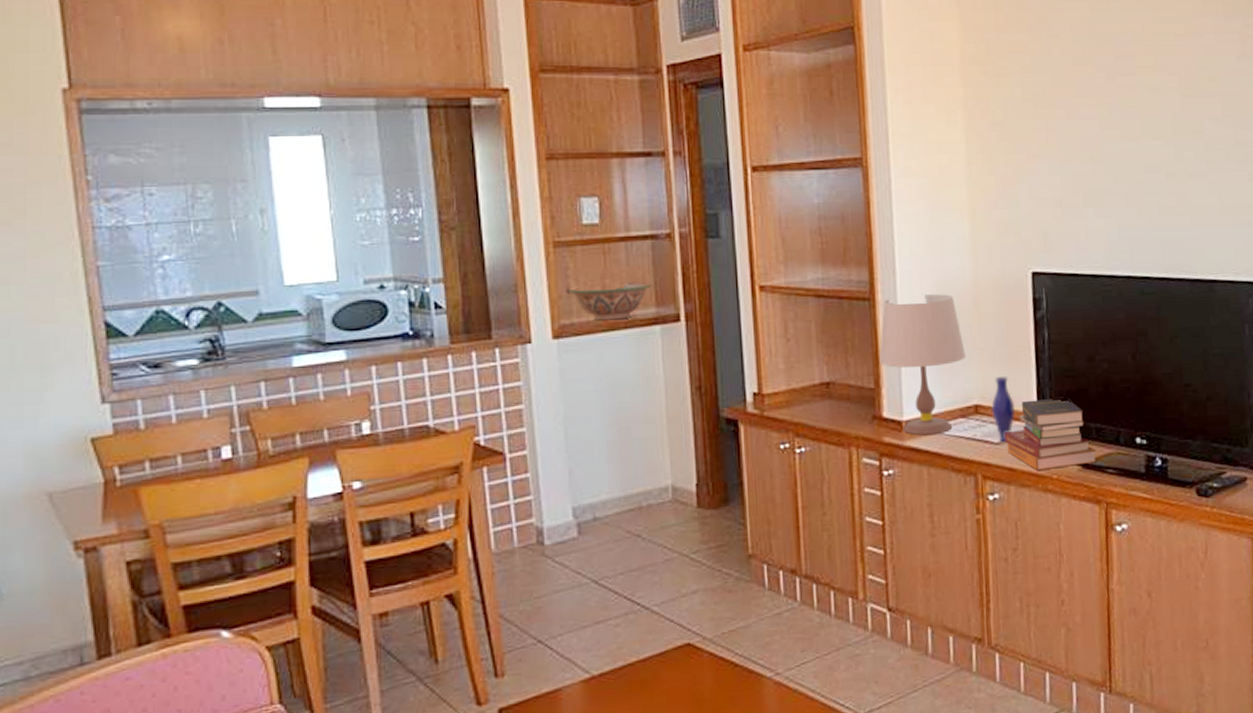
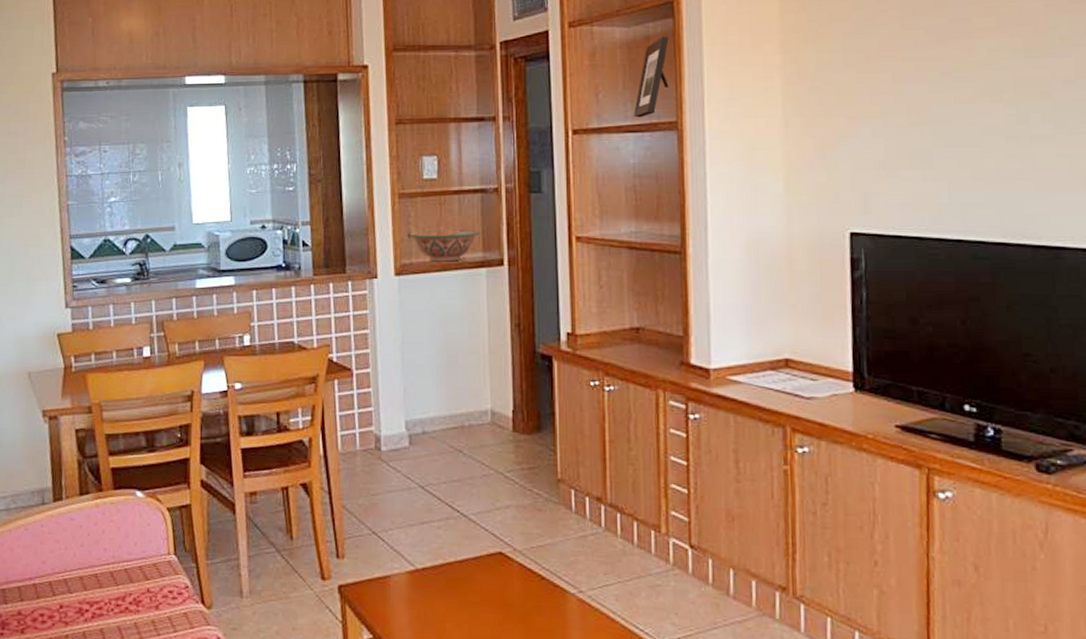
picture frame: none [816,64,852,154] -> present [634,36,669,118]
table lamp: present [879,294,966,436] -> none [689,251,777,385]
vase: present [991,377,1016,443] -> none [803,333,829,398]
books: present [1005,399,1096,471] -> none [816,358,918,429]

